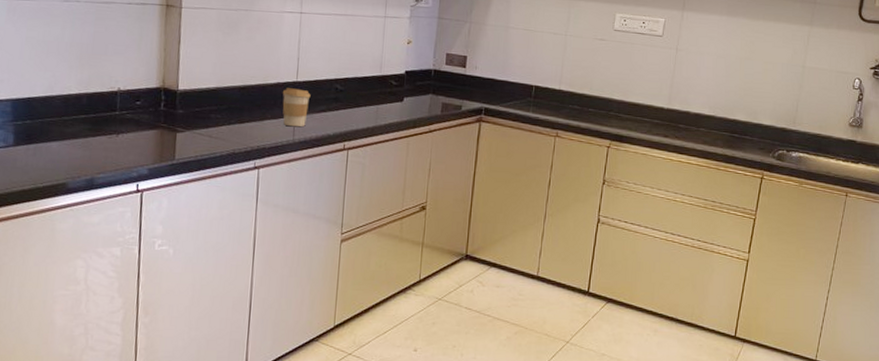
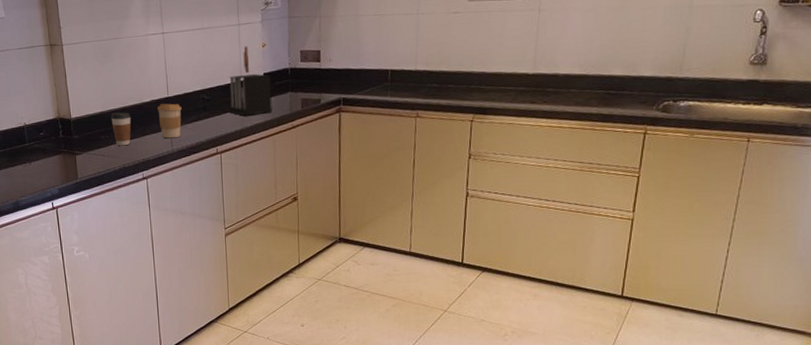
coffee cup: none [226,90,251,129] -> present [111,112,132,146]
knife block: none [362,40,413,114] -> present [228,46,272,116]

